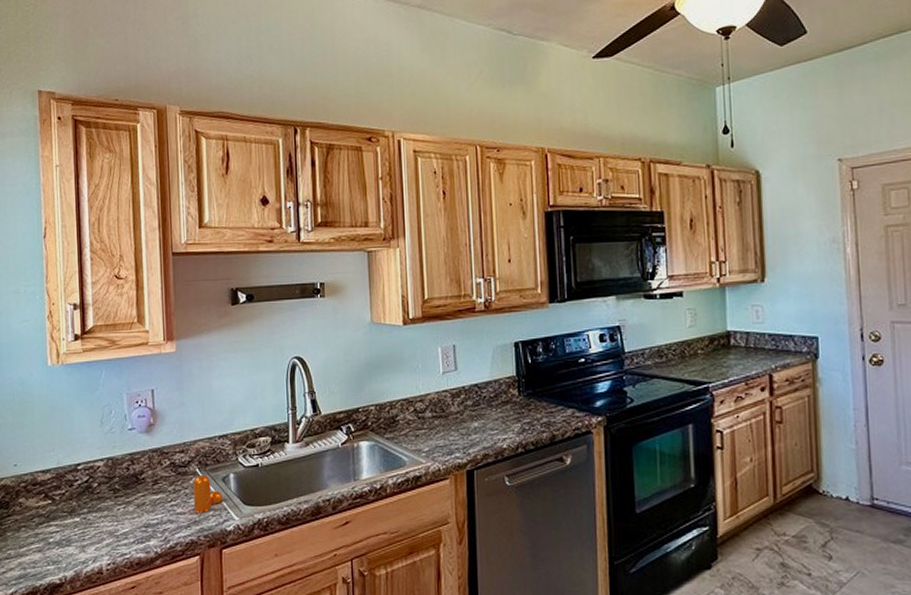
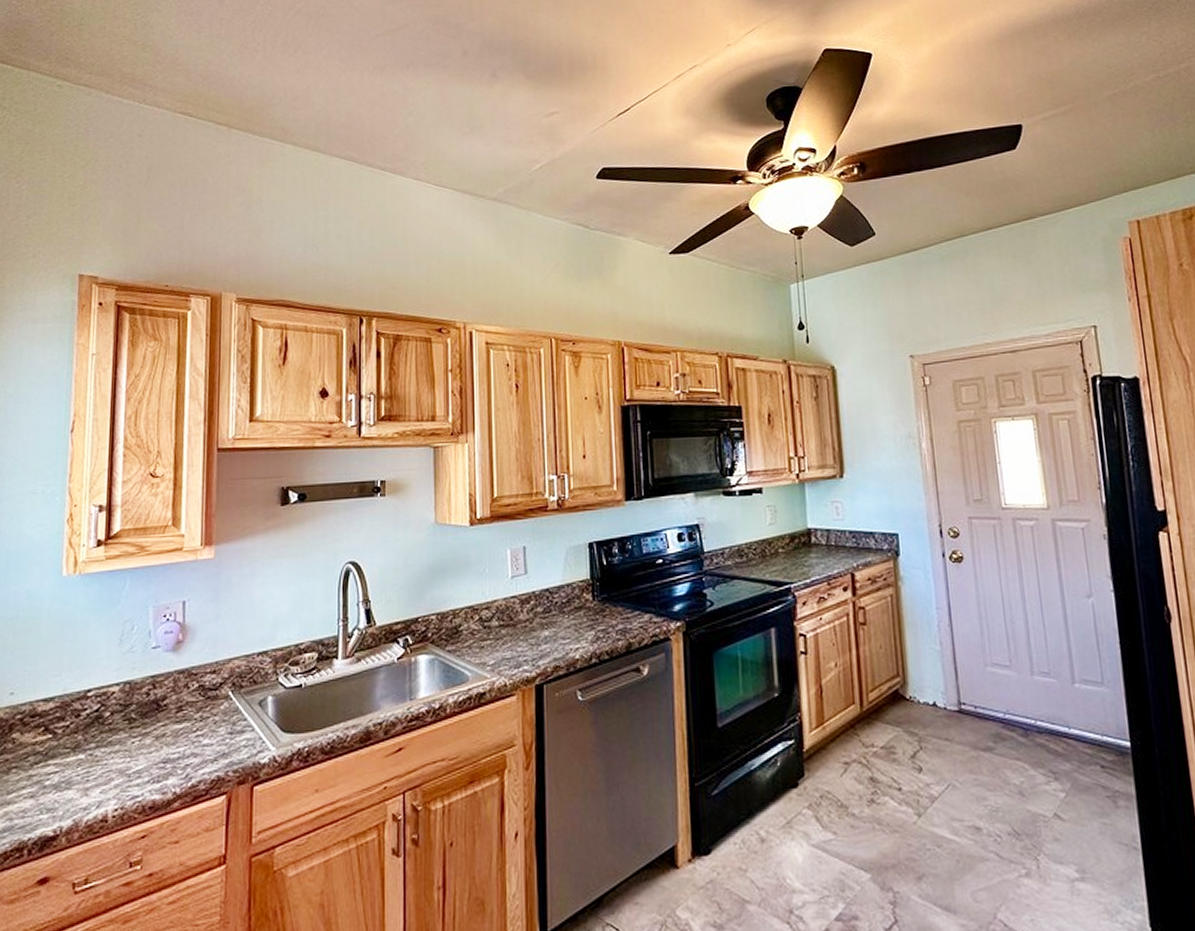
pepper shaker: present [192,474,224,512] -> none [223,698,259,743]

